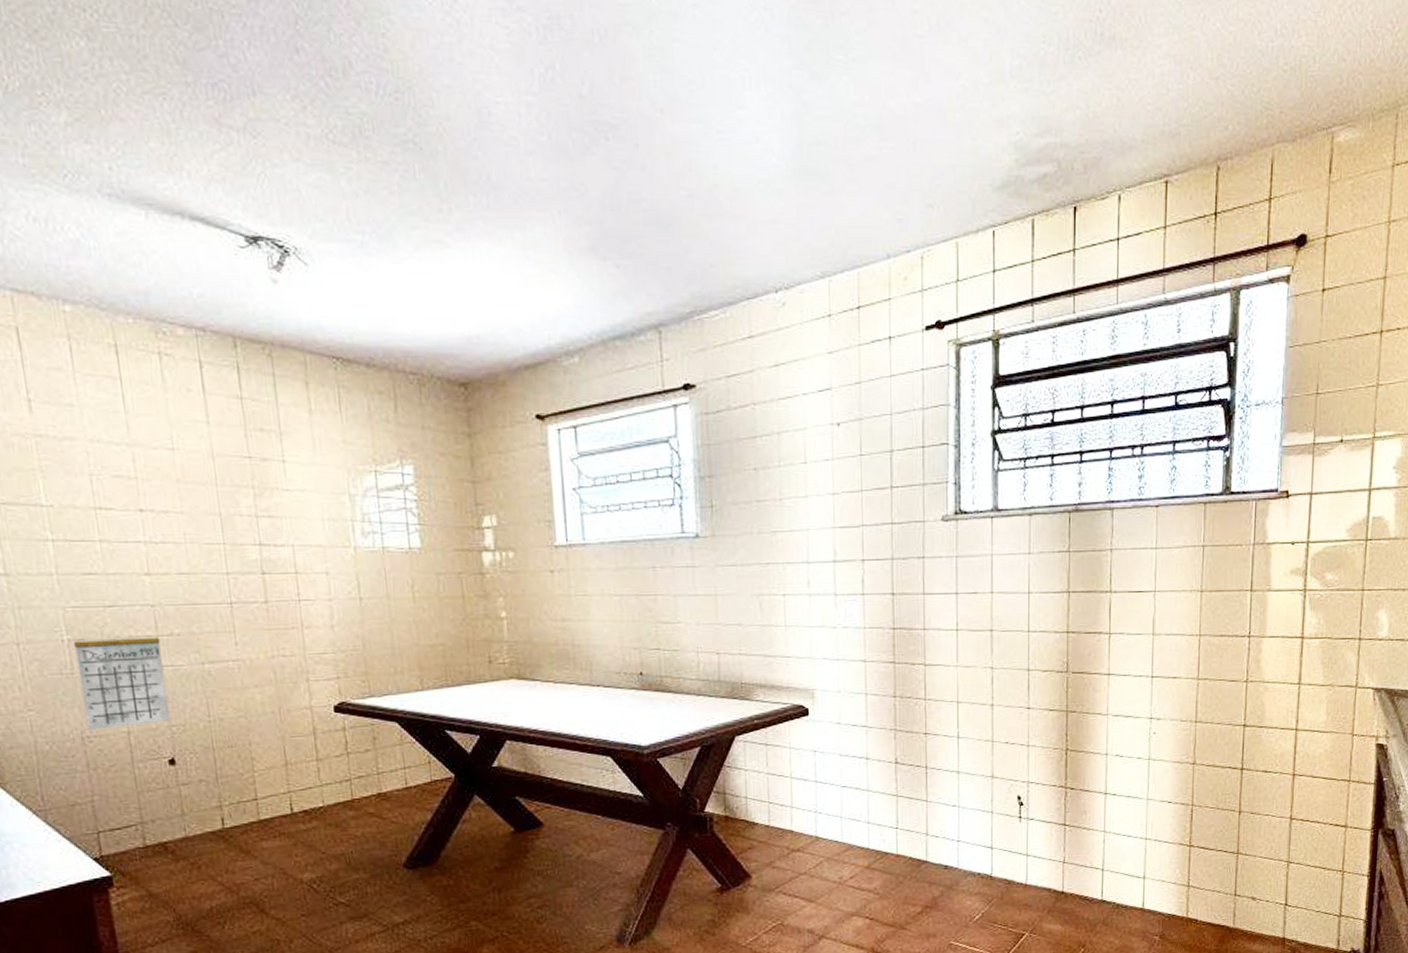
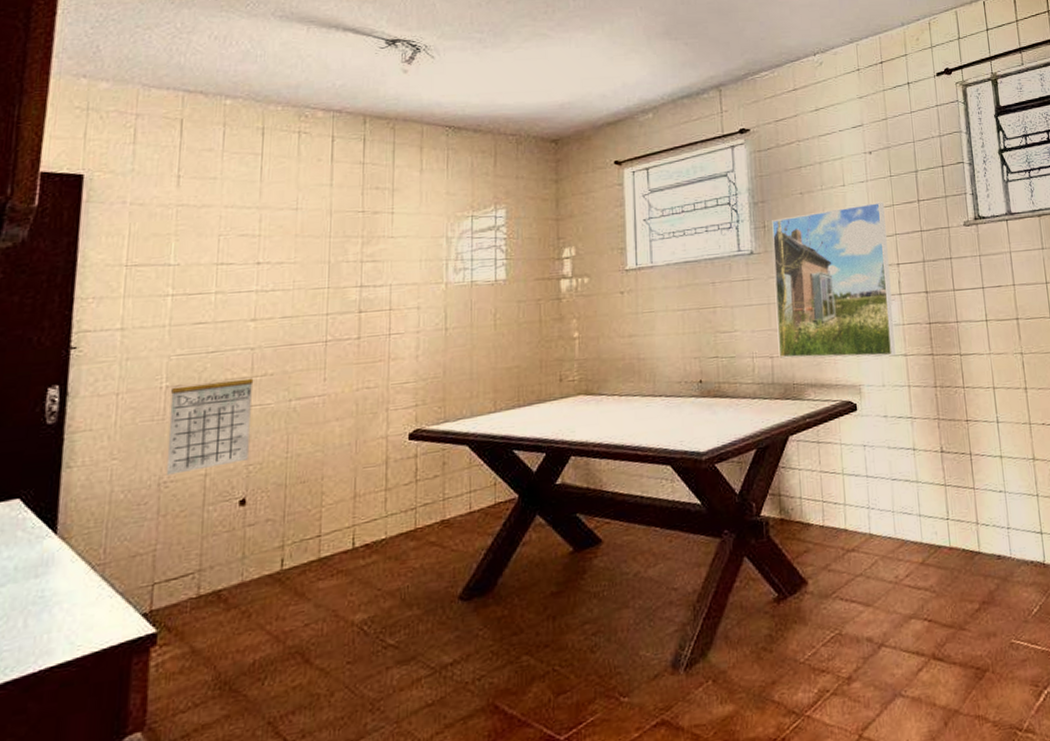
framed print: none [720,485,855,662] -> present [772,201,897,358]

